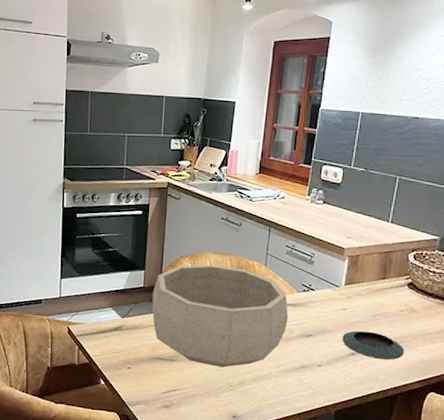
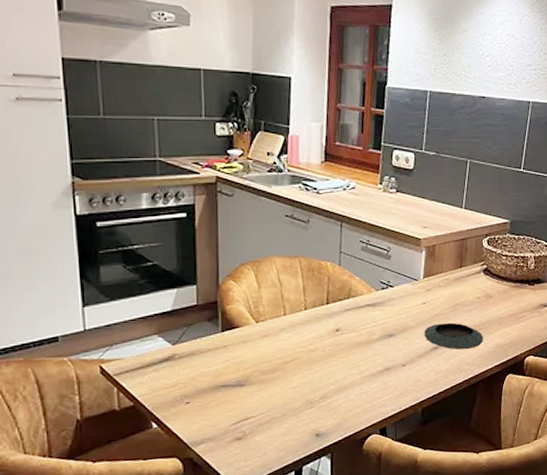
decorative bowl: present [152,264,288,368] -> none [209,270,368,385]

